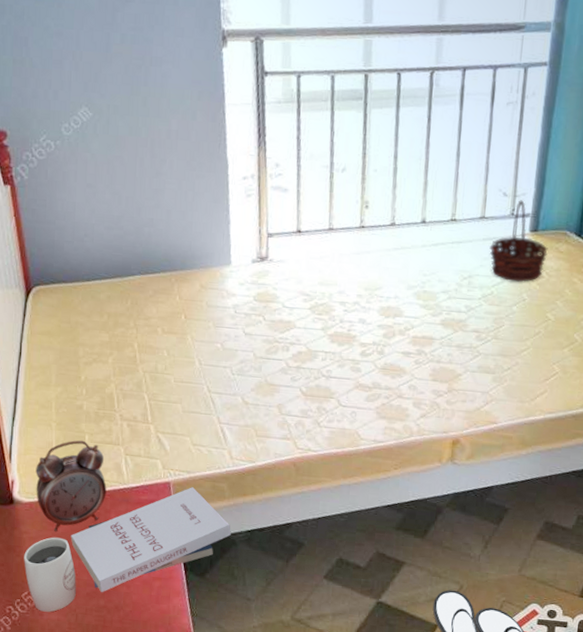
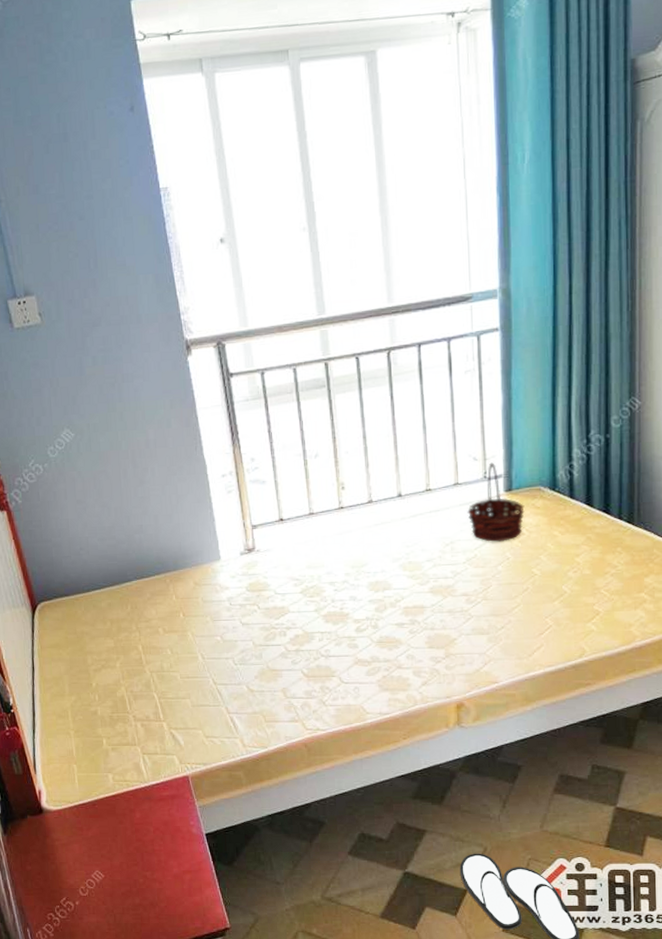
mug: present [24,537,76,612] -> none [58,841,112,915]
alarm clock: present [35,440,107,533] -> none [60,744,129,837]
books: present [70,487,231,592] -> none [100,778,253,890]

